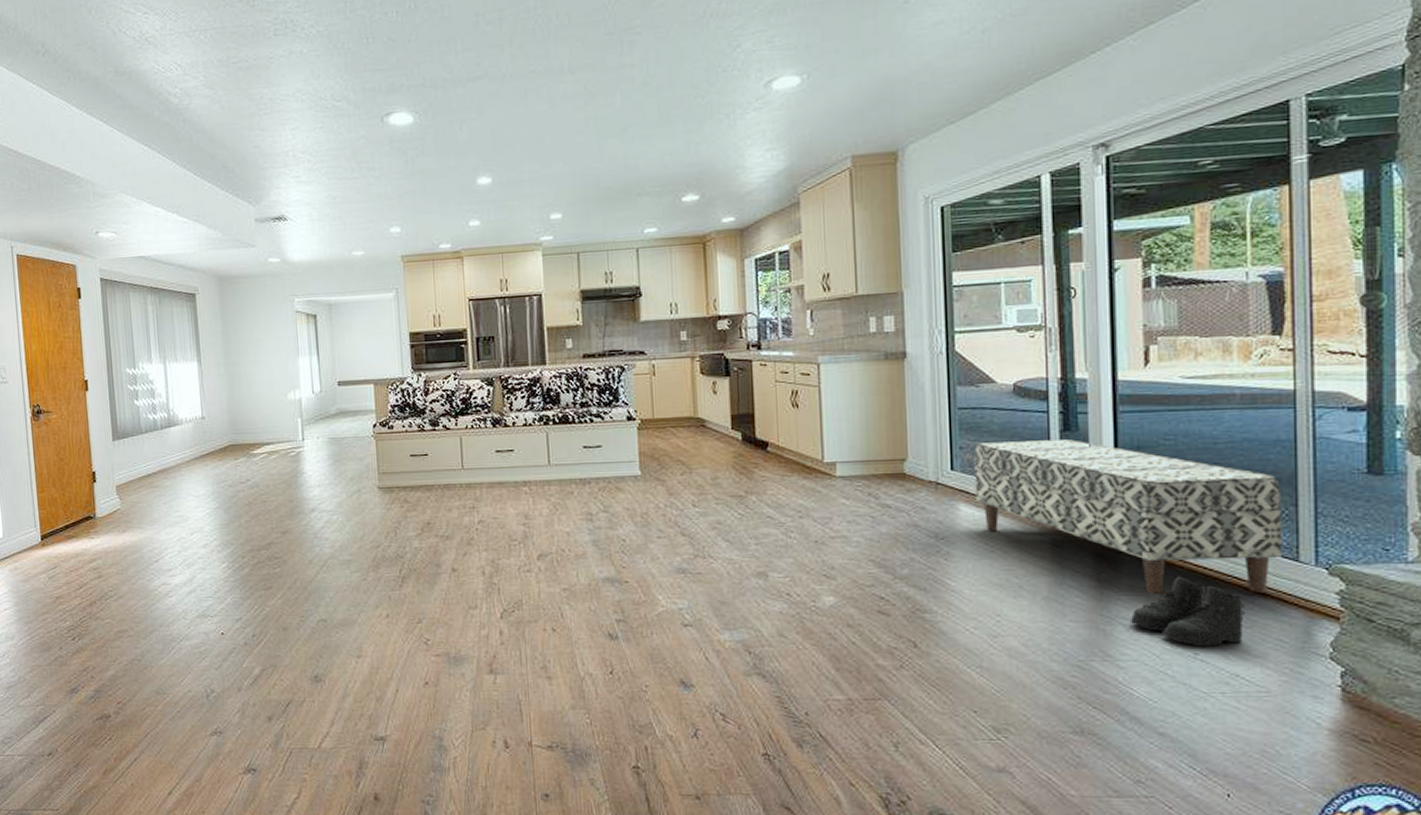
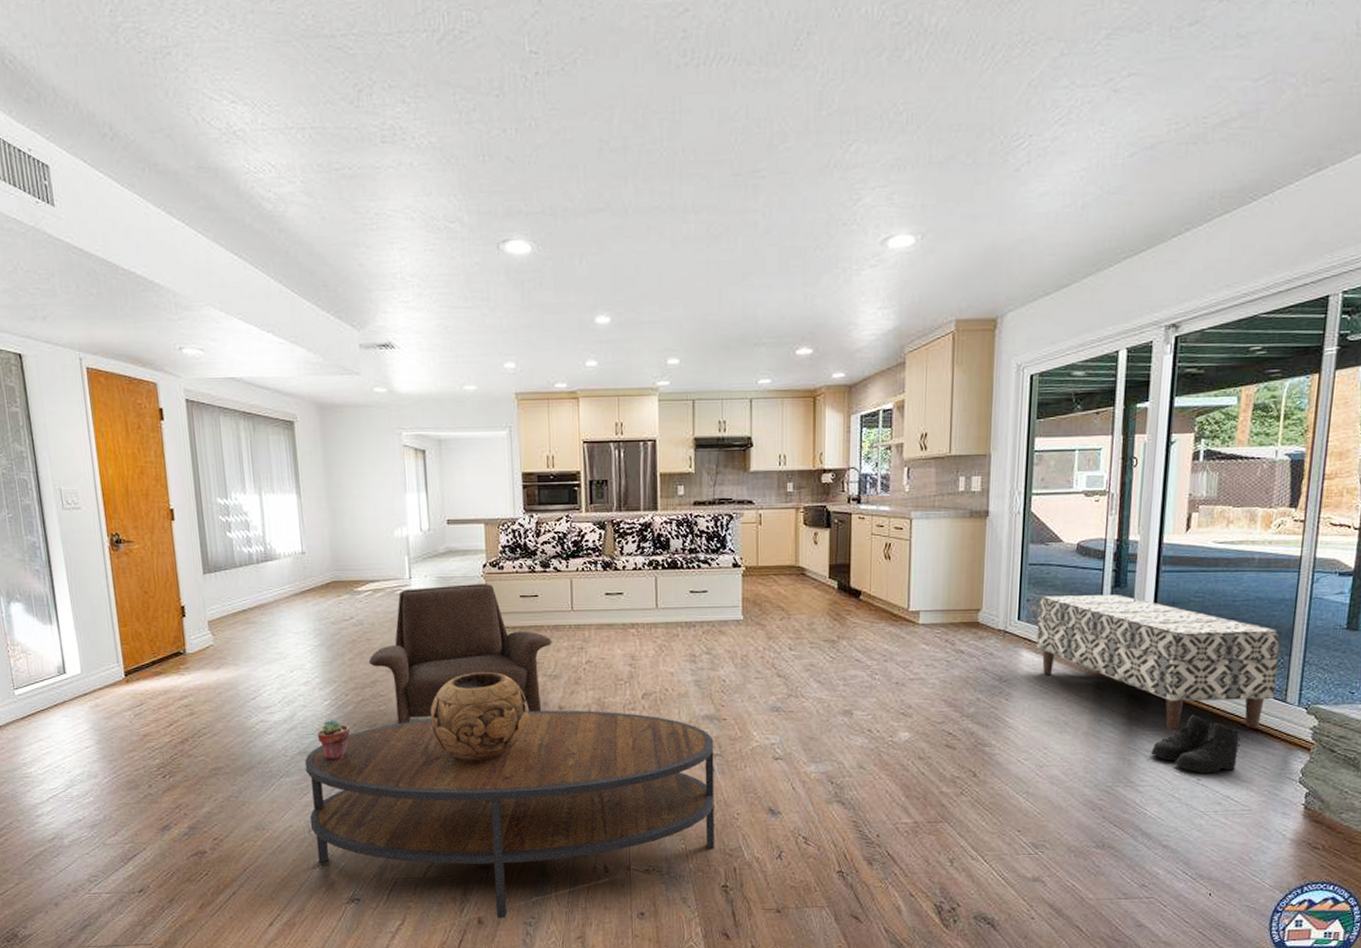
coffee table: none [203,572,622,795] -> present [305,710,714,918]
potted succulent: none [215,582,246,624] -> present [317,720,350,760]
armchair: none [263,444,443,587] -> present [368,584,552,724]
decorative bowl: none [323,533,421,626] -> present [430,672,528,762]

